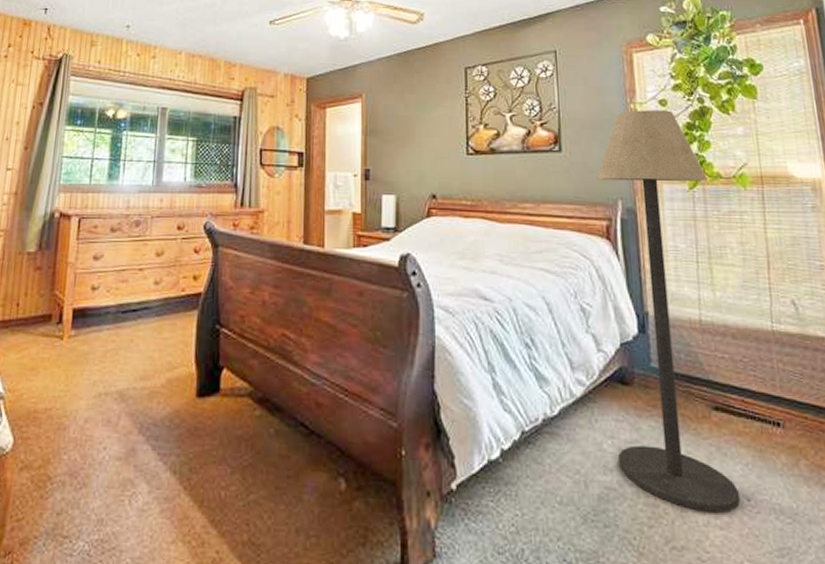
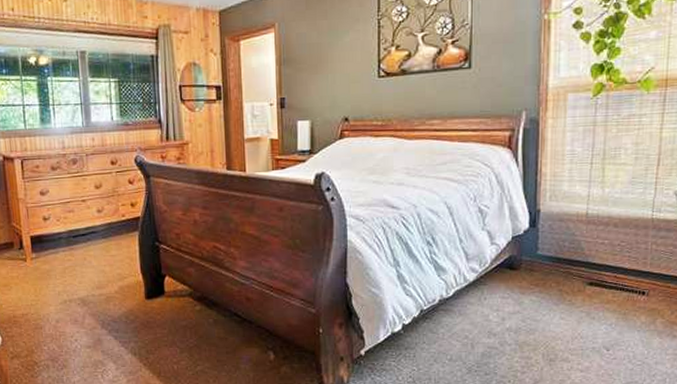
floor lamp: present [596,110,741,513] -> none [501,18,614,360]

